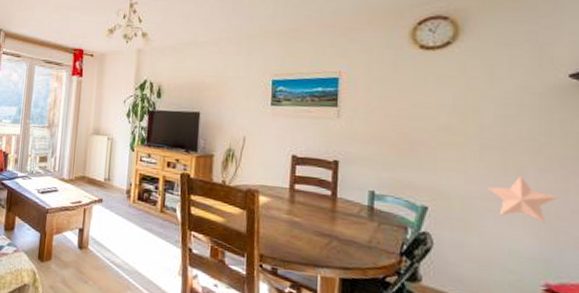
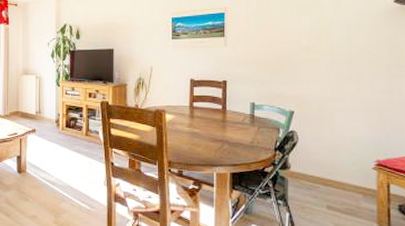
decorative star: present [486,175,558,223] -> none [336,81,385,115]

